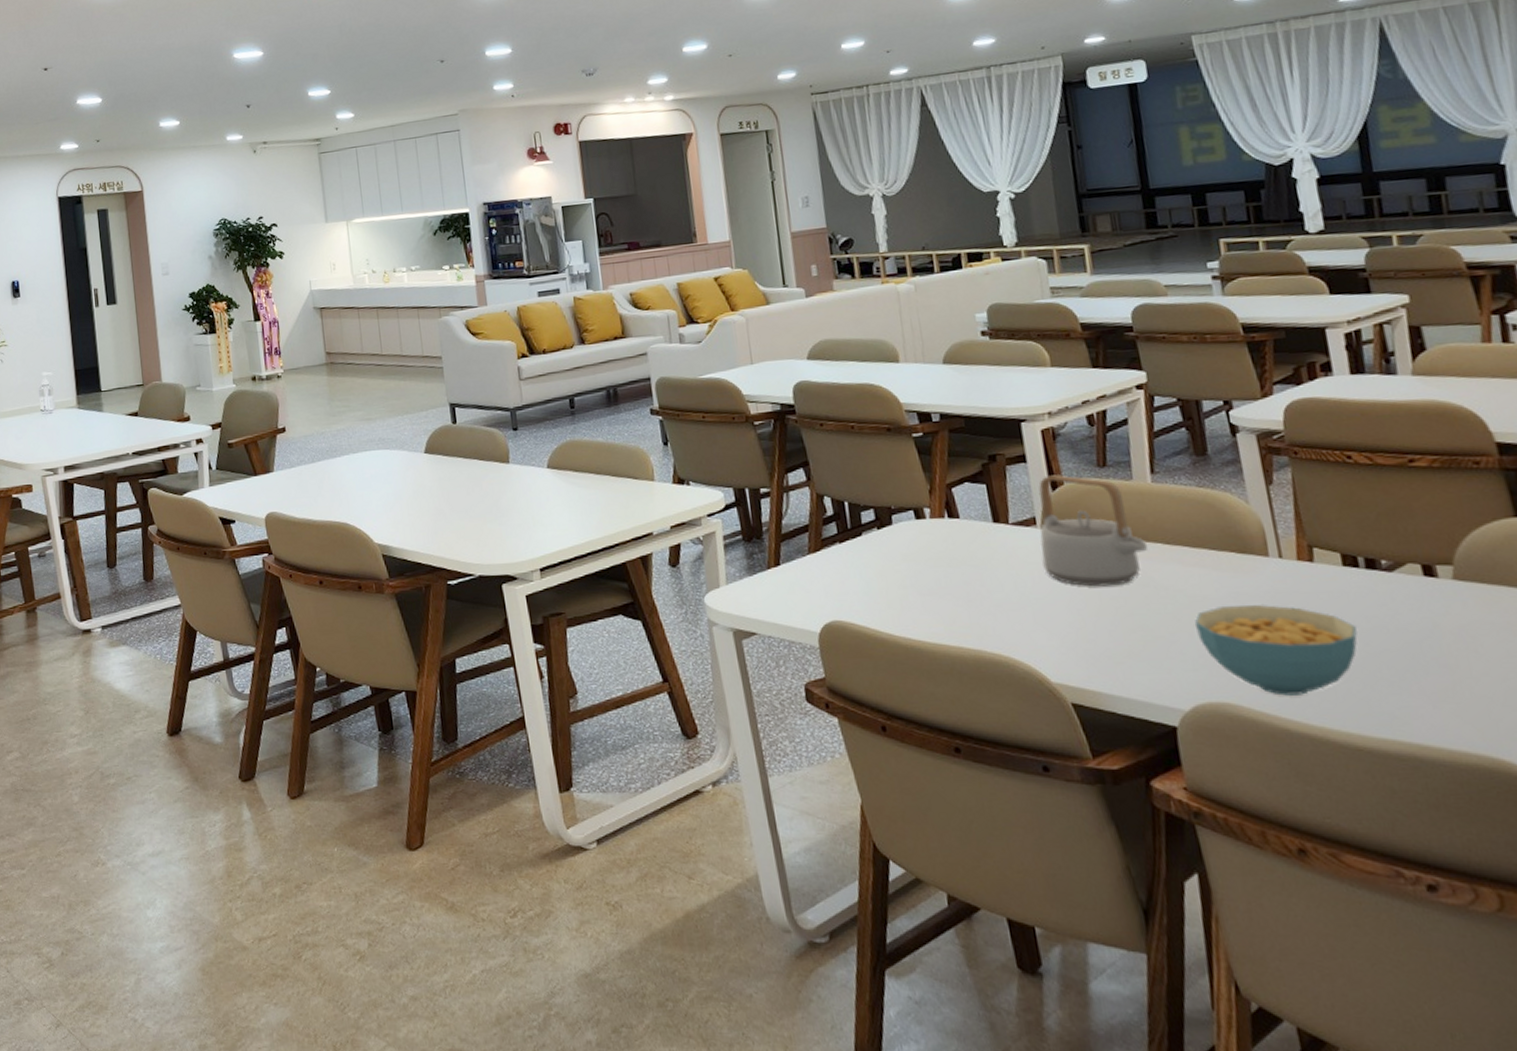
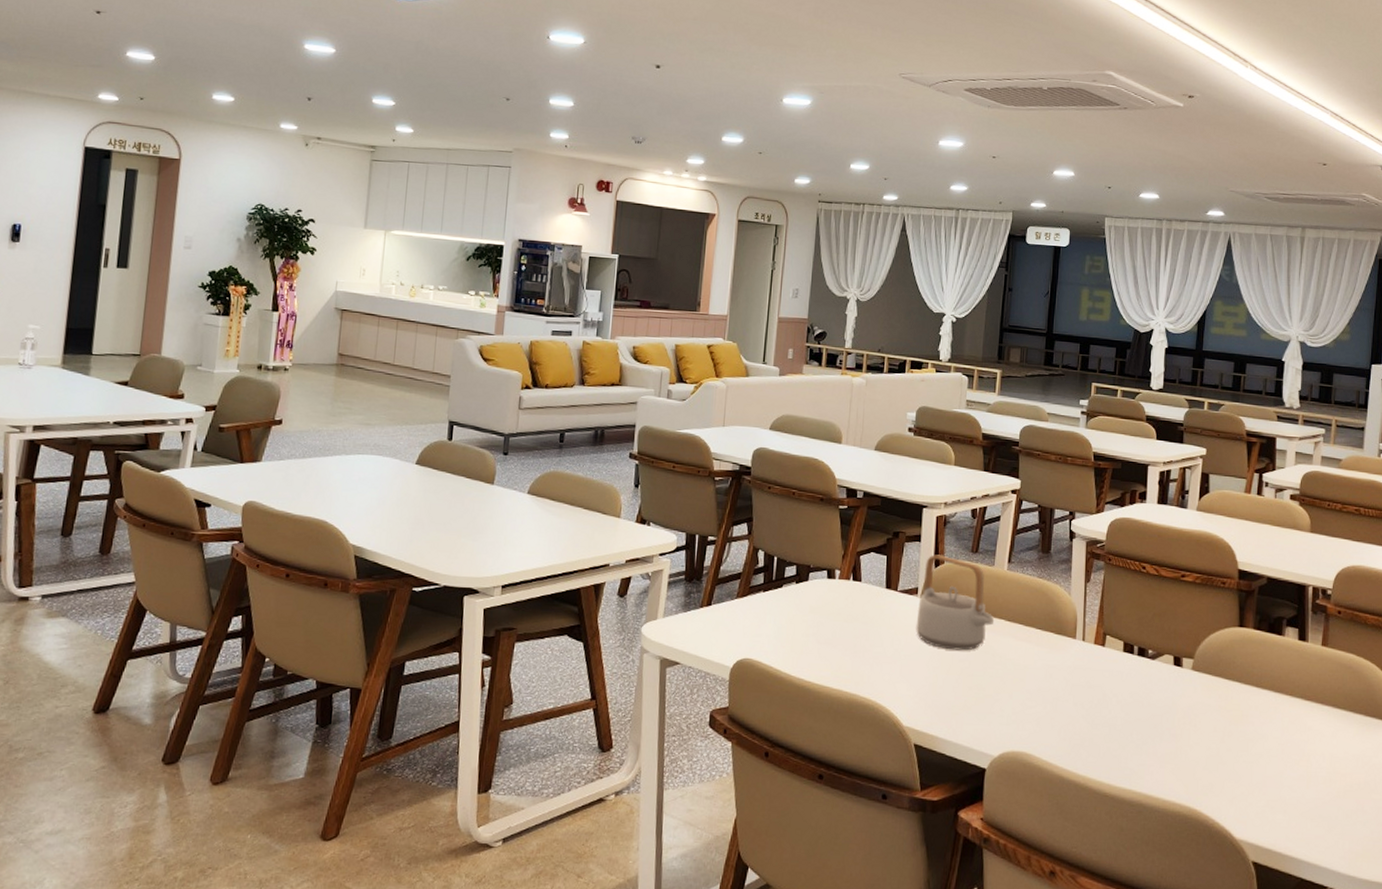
cereal bowl: present [1194,605,1358,696] -> none [1014,675,1122,750]

